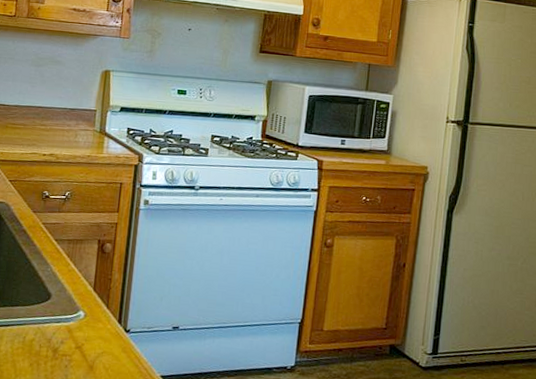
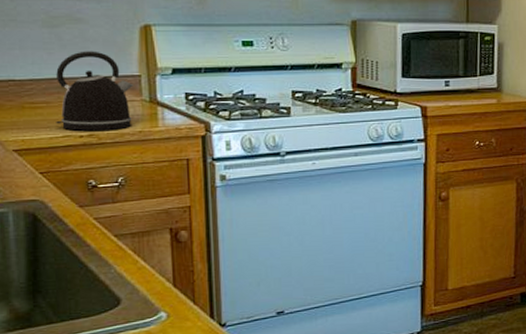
kettle: none [28,86,90,153] -> present [56,51,133,131]

